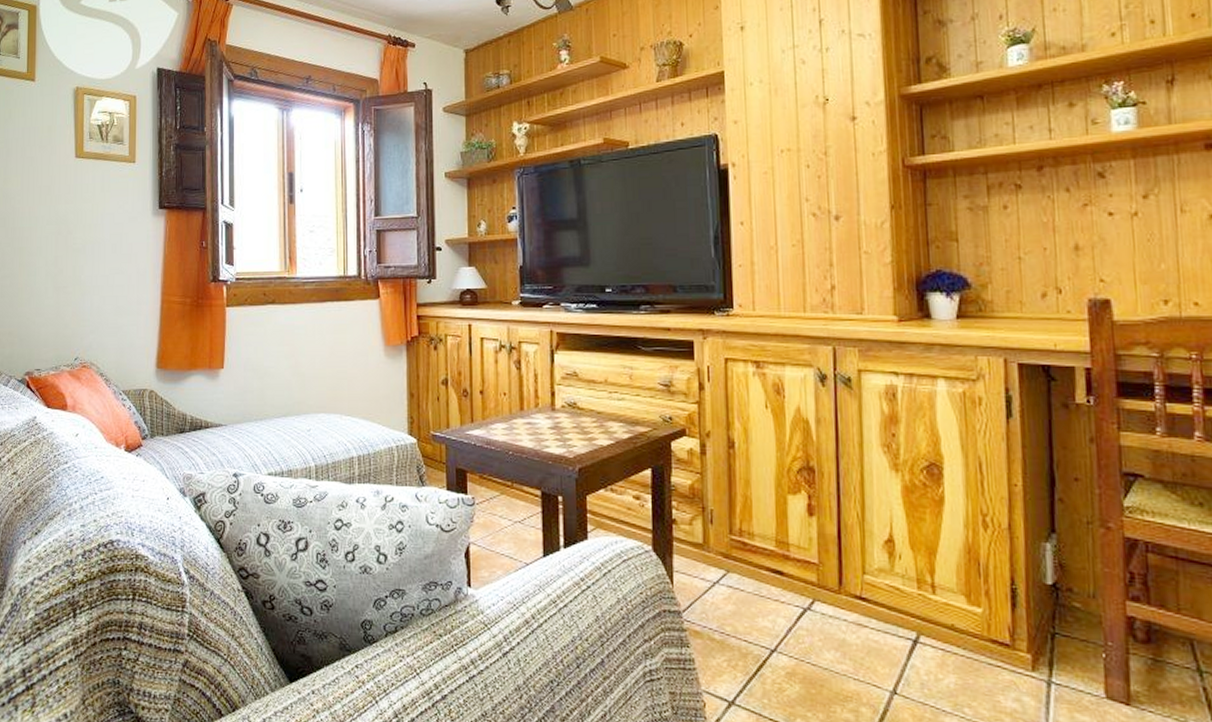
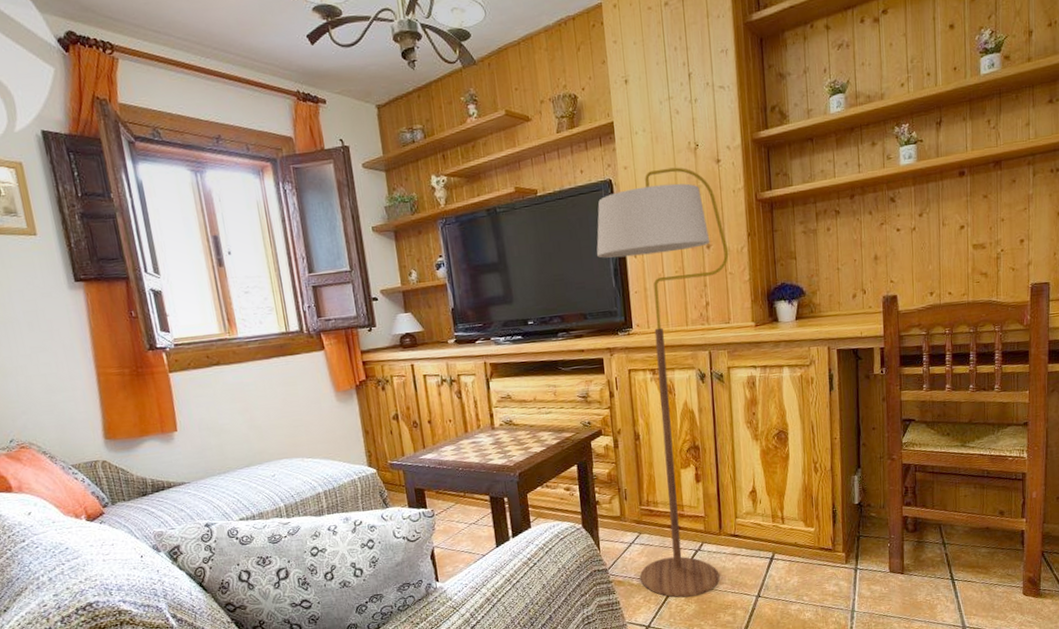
floor lamp: none [694,123,865,674] -> present [596,167,729,598]

